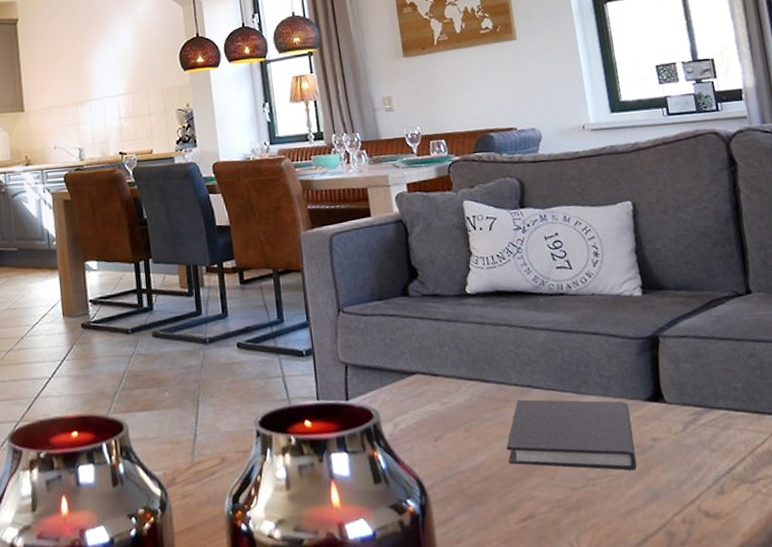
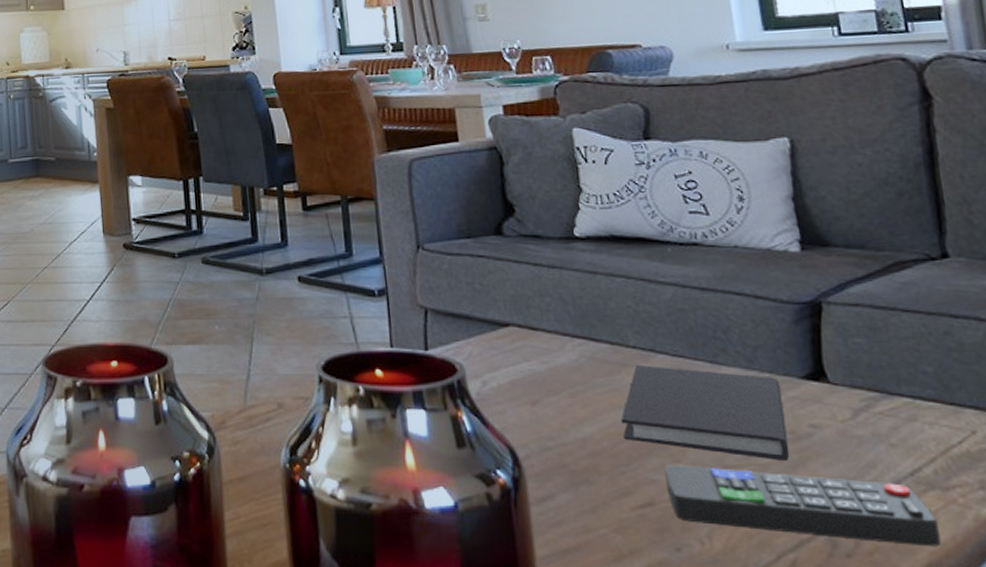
remote control: none [541,480,750,531] -> present [664,465,941,547]

